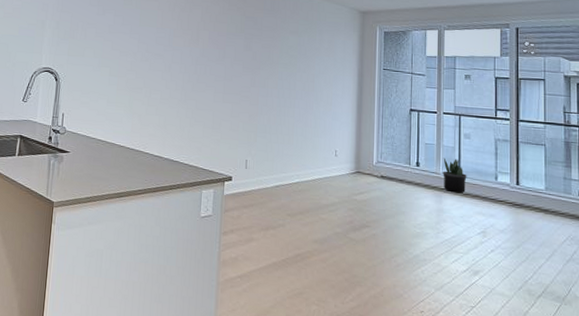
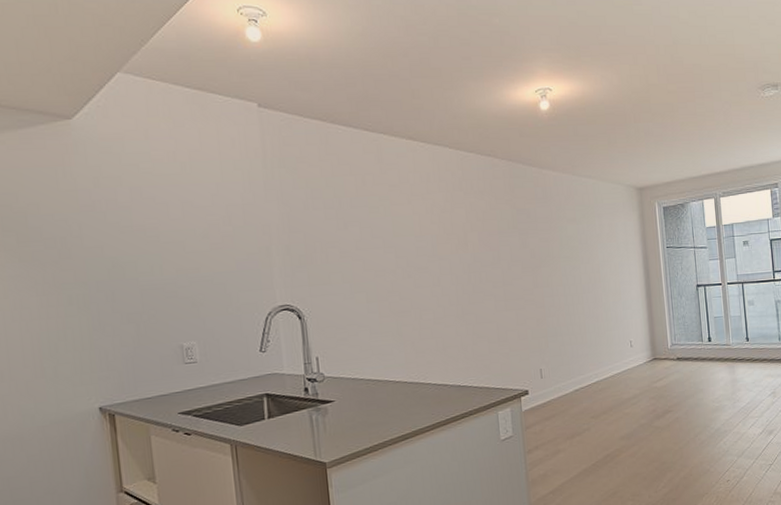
planter: present [443,158,467,193] -> none [733,327,755,361]

